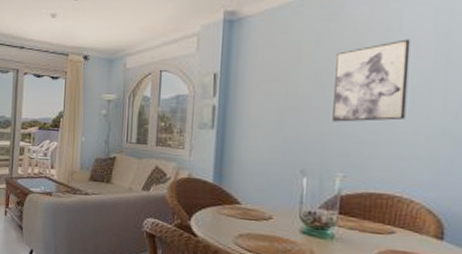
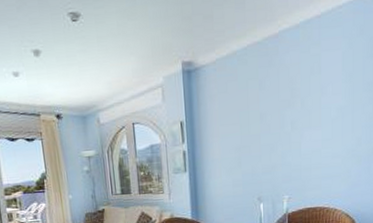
wall art: present [332,39,411,122] -> none [276,80,328,155]

